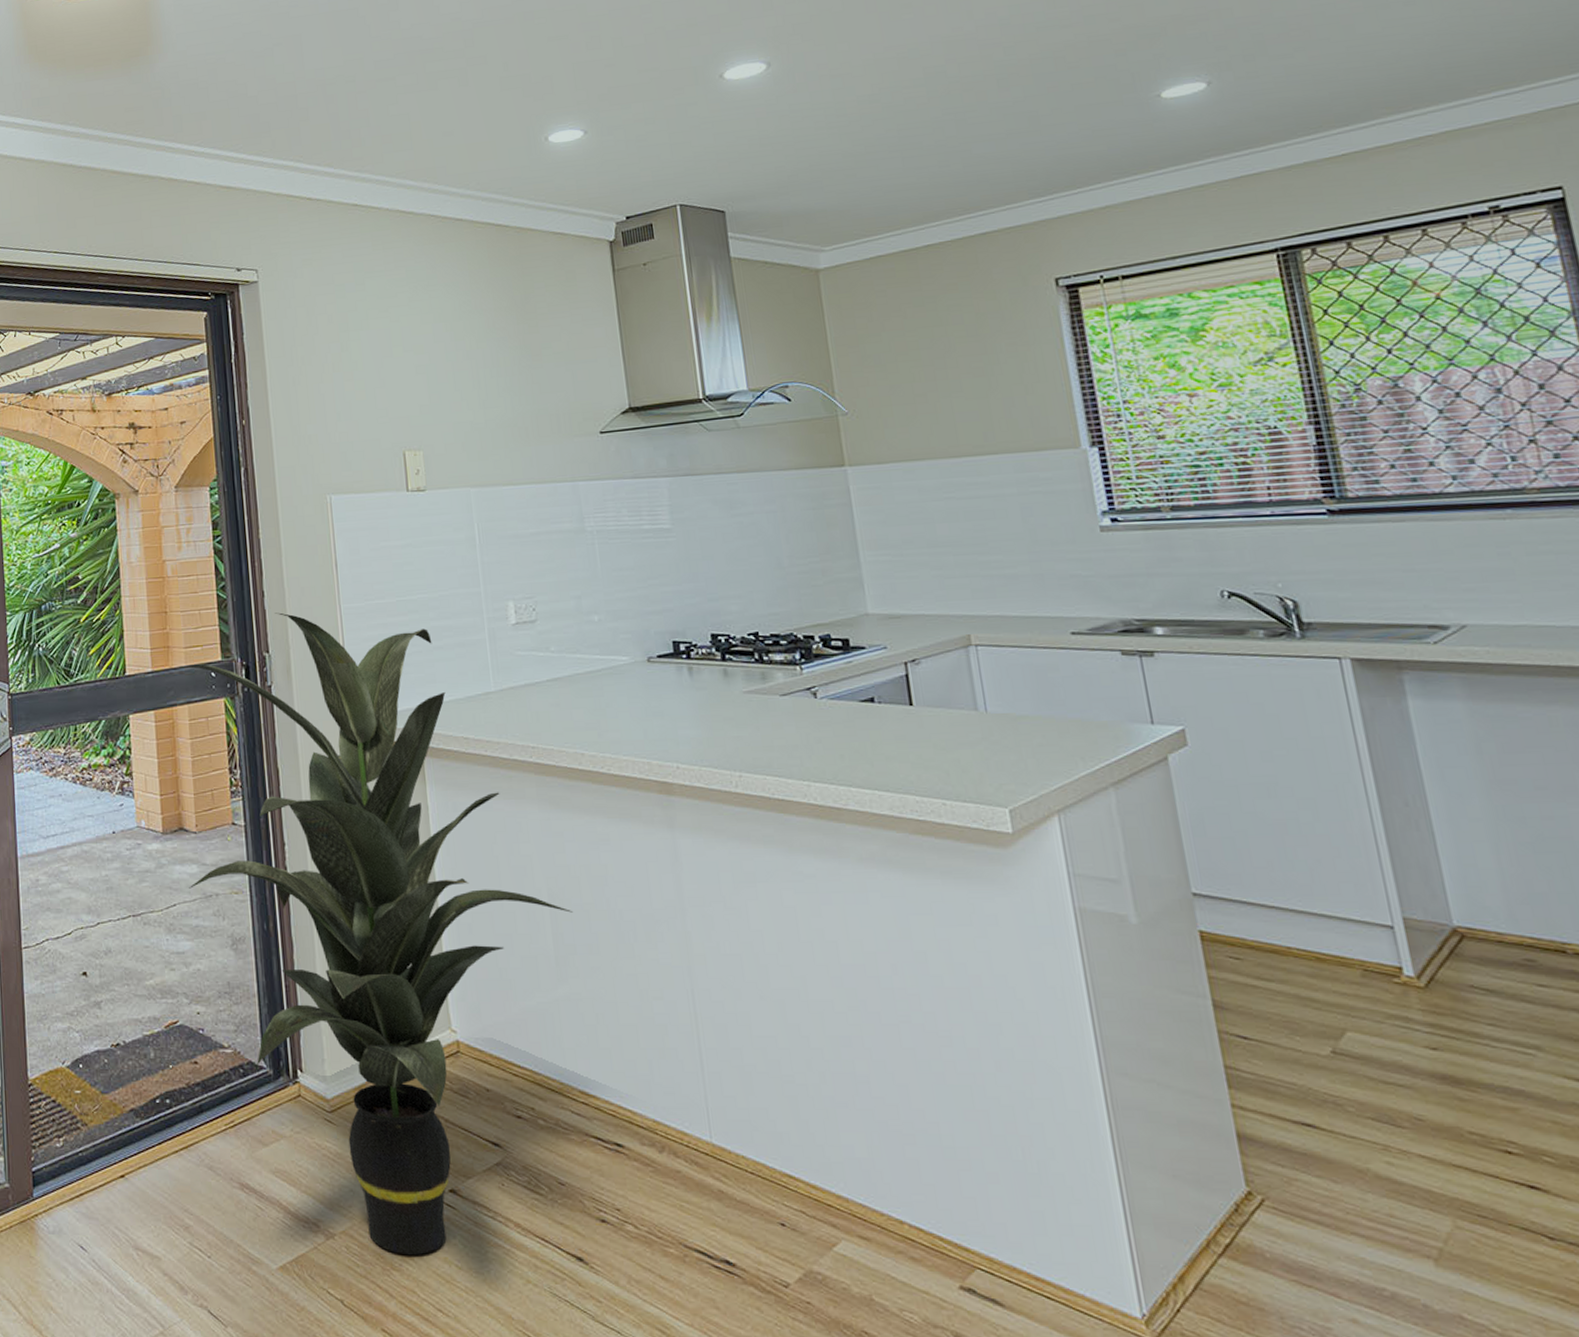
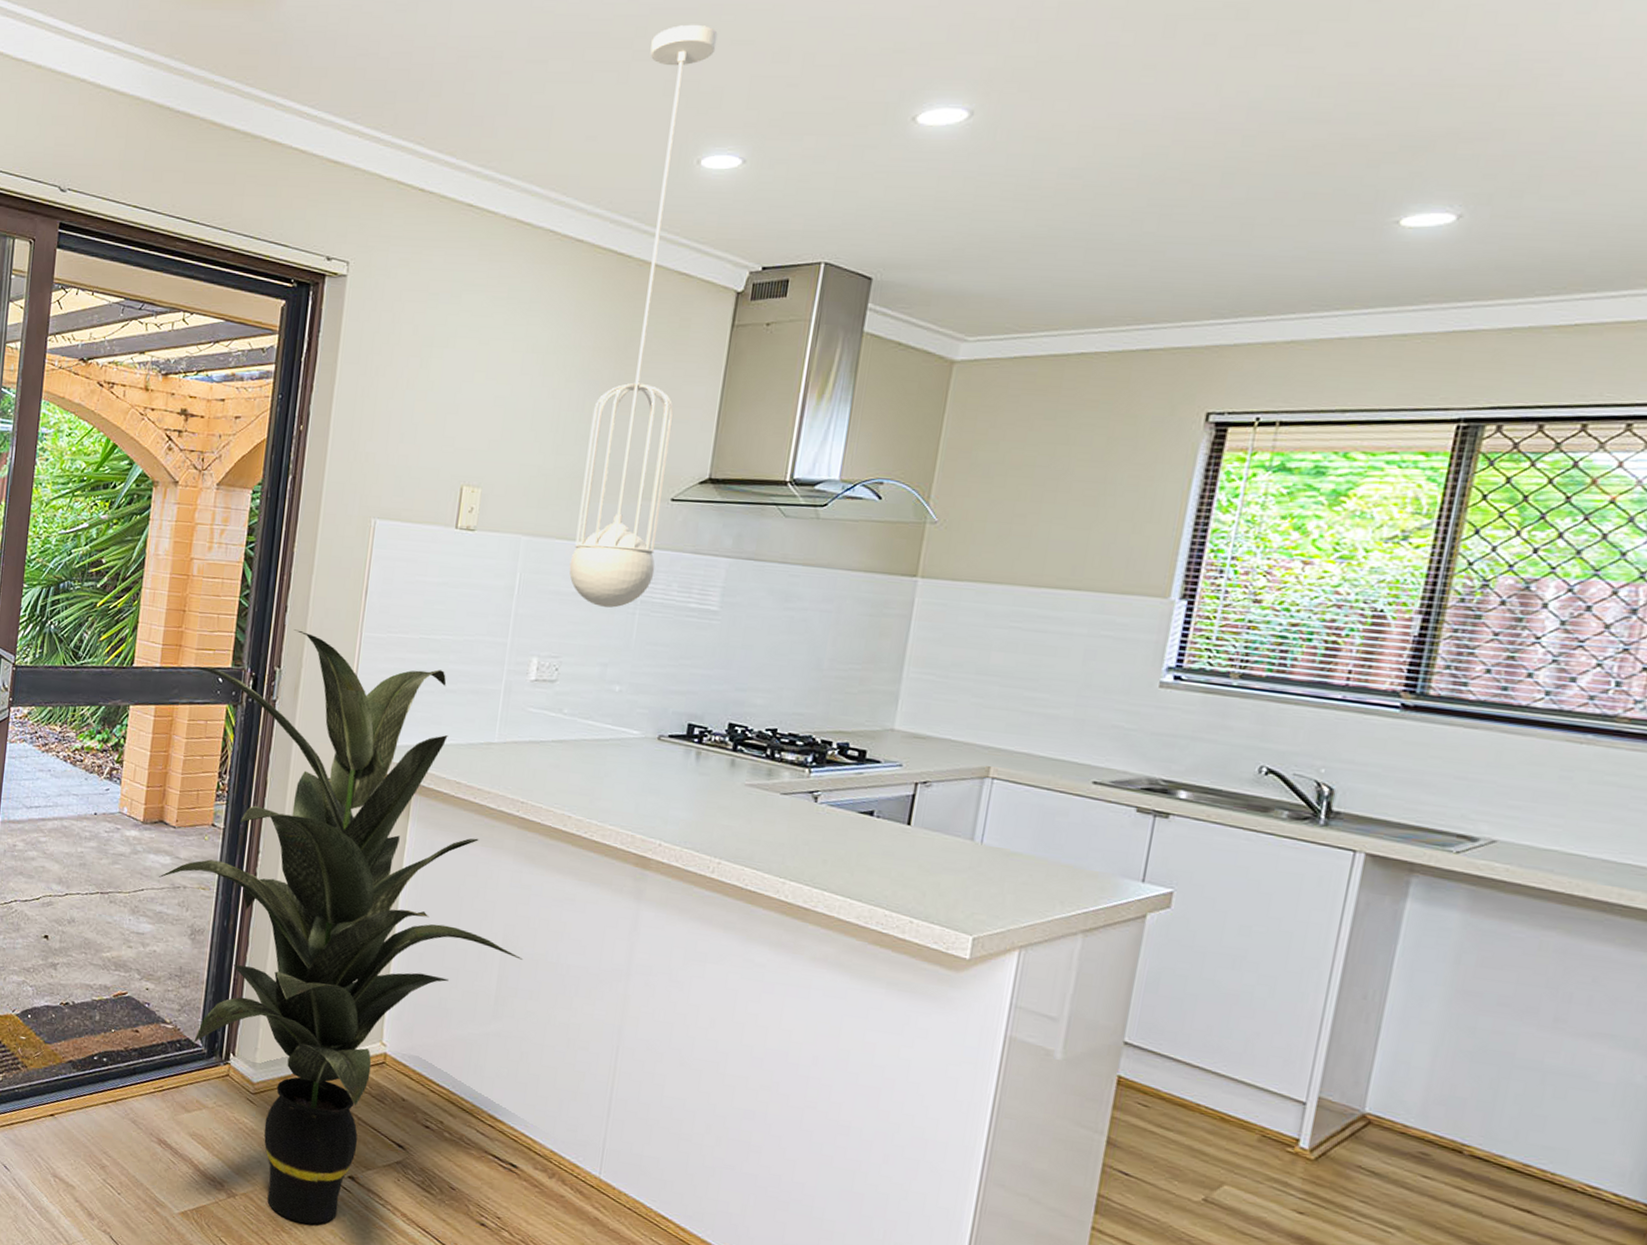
pendant light: none [480,30,603,543] -> present [569,24,718,608]

